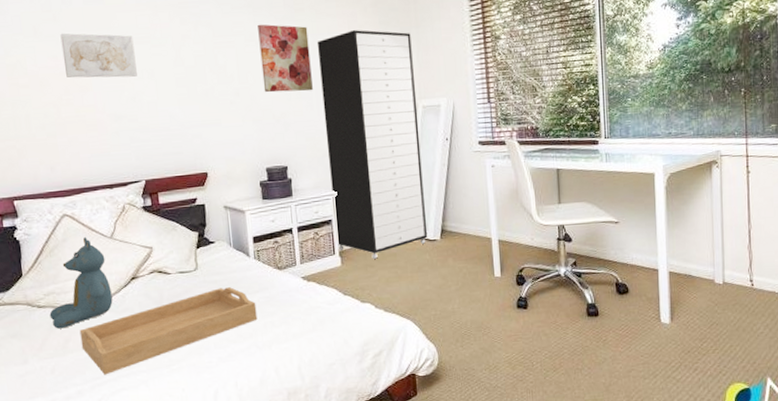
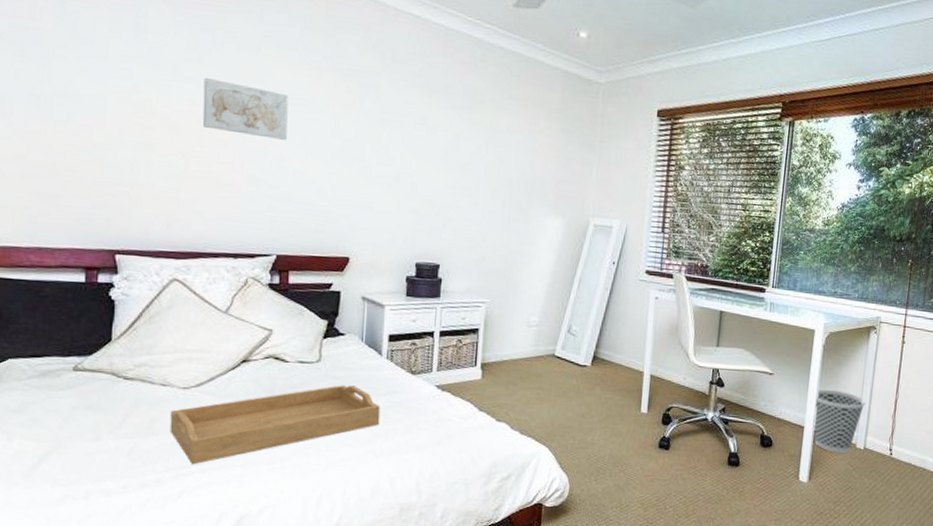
teddy bear: present [49,237,113,329] -> none [137,307,216,407]
wall art: present [258,24,313,93] -> none [427,108,485,189]
storage cabinet: present [317,30,428,259] -> none [480,133,593,377]
wastebasket: none [666,229,718,291] -> present [813,389,866,453]

